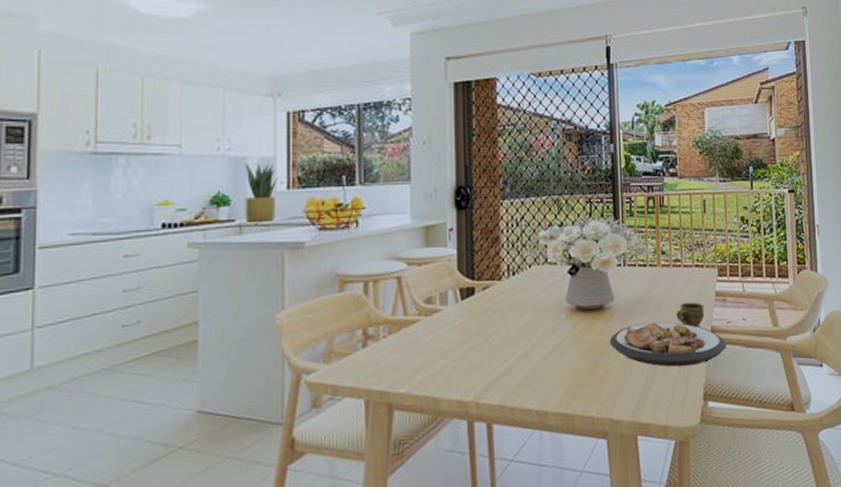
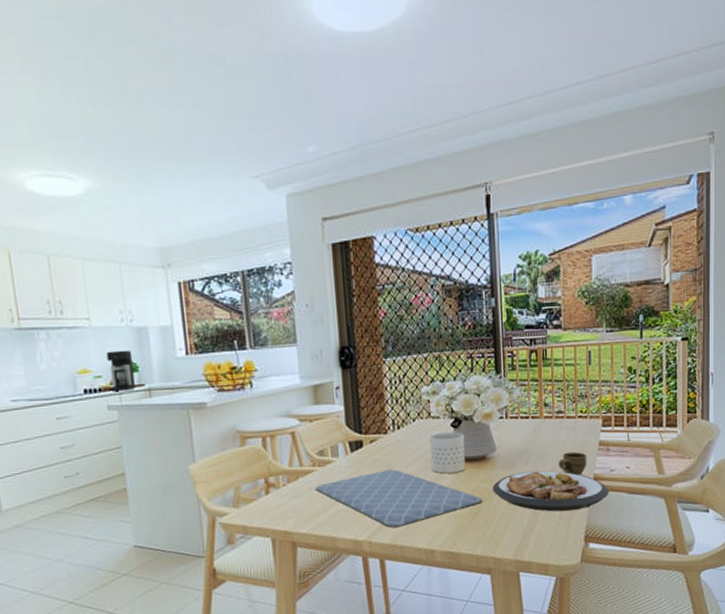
coffee maker: none [193,181,225,228] -> present [106,350,136,393]
planter: present [245,162,278,224] -> none [147,330,179,388]
placemat: none [419,319,600,386] -> present [315,469,483,527]
mug: none [545,279,583,325] -> present [429,431,466,474]

